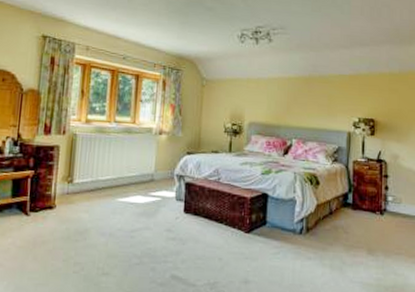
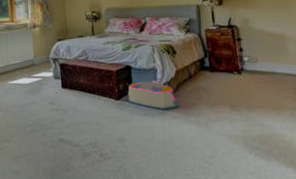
storage bin: none [259,212,315,250] -> present [127,80,179,110]

